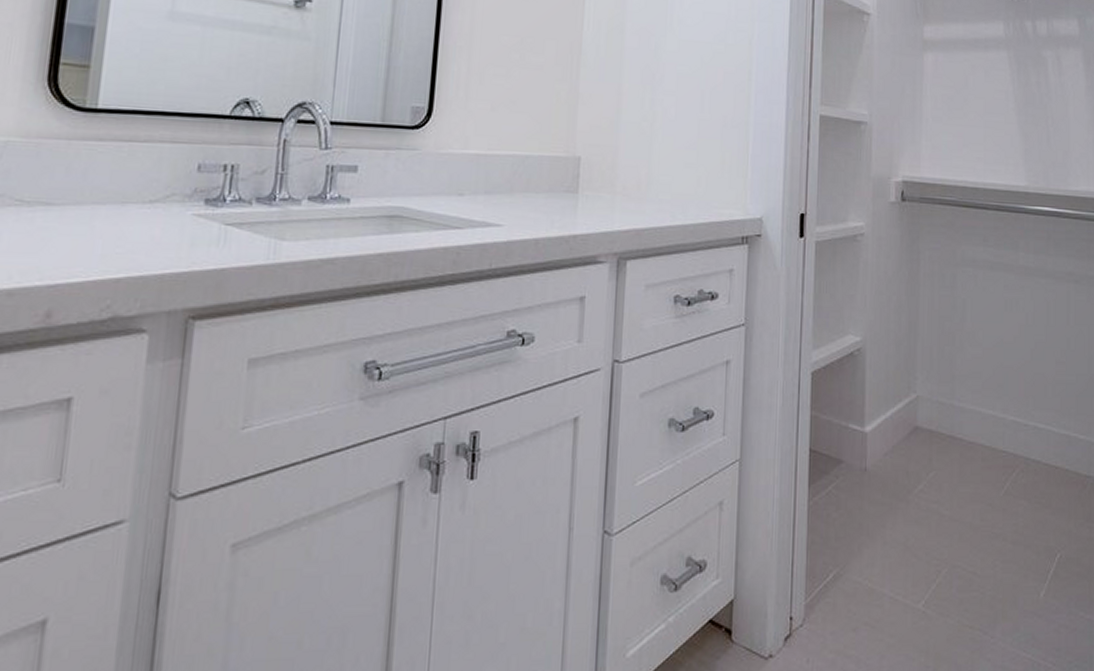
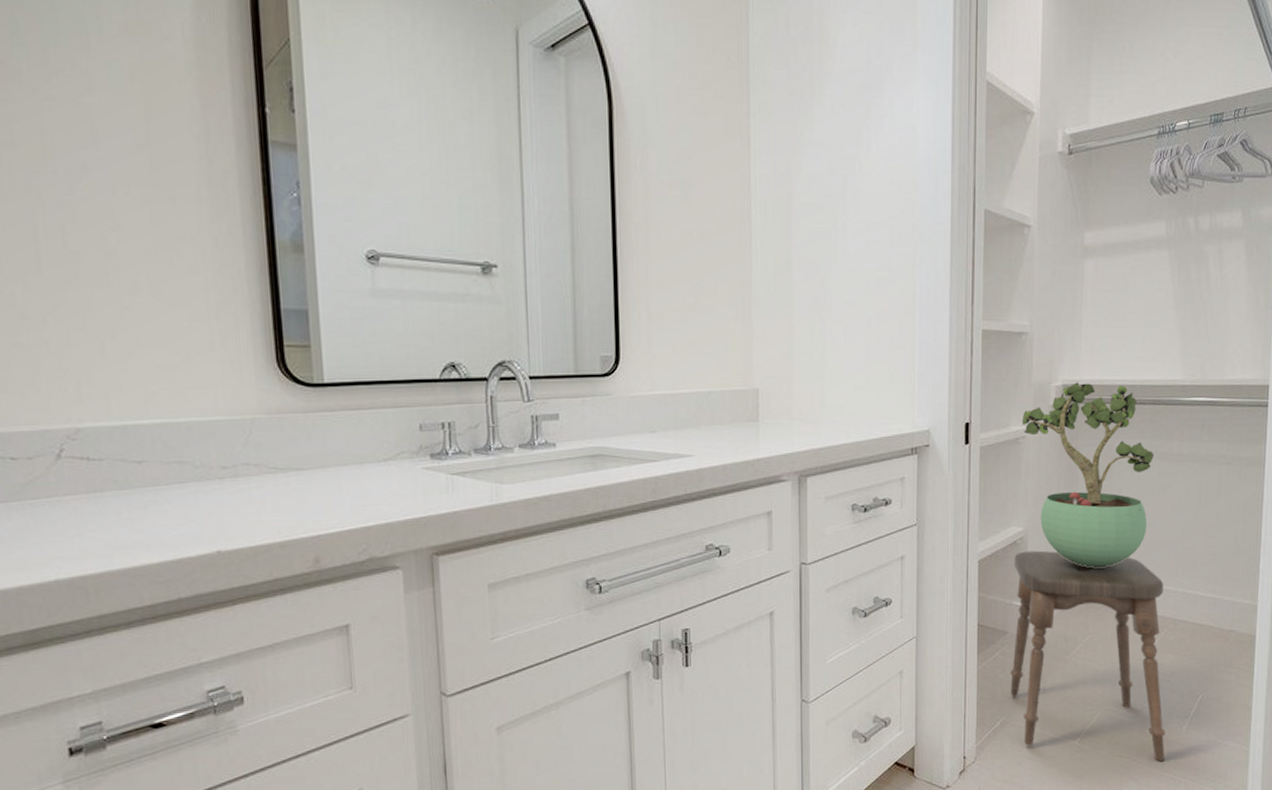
stool: none [845,365,1021,638] -> present [1010,550,1165,762]
potted plant: none [860,179,999,390] -> present [1021,382,1154,567]

